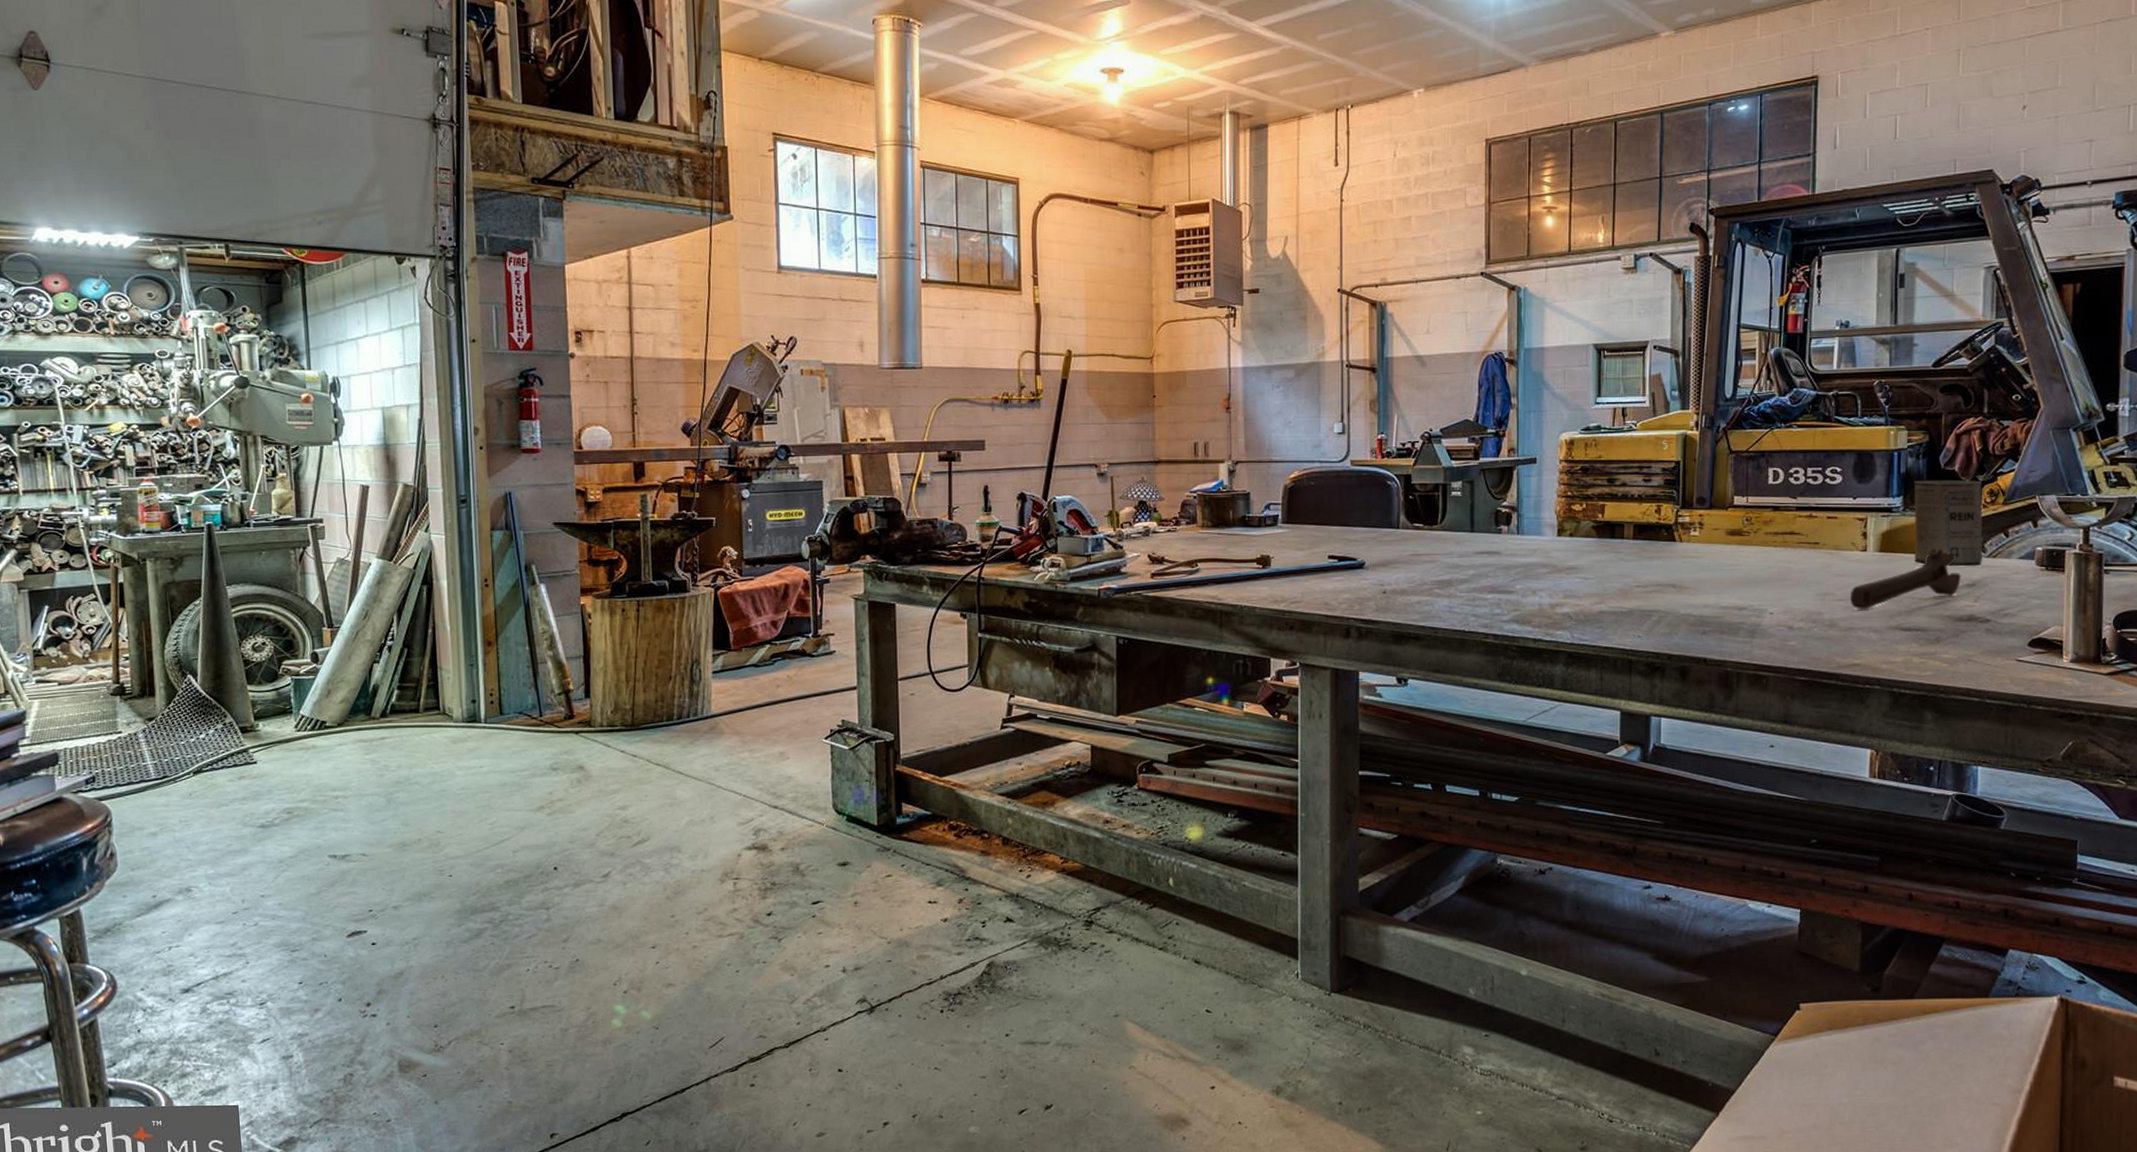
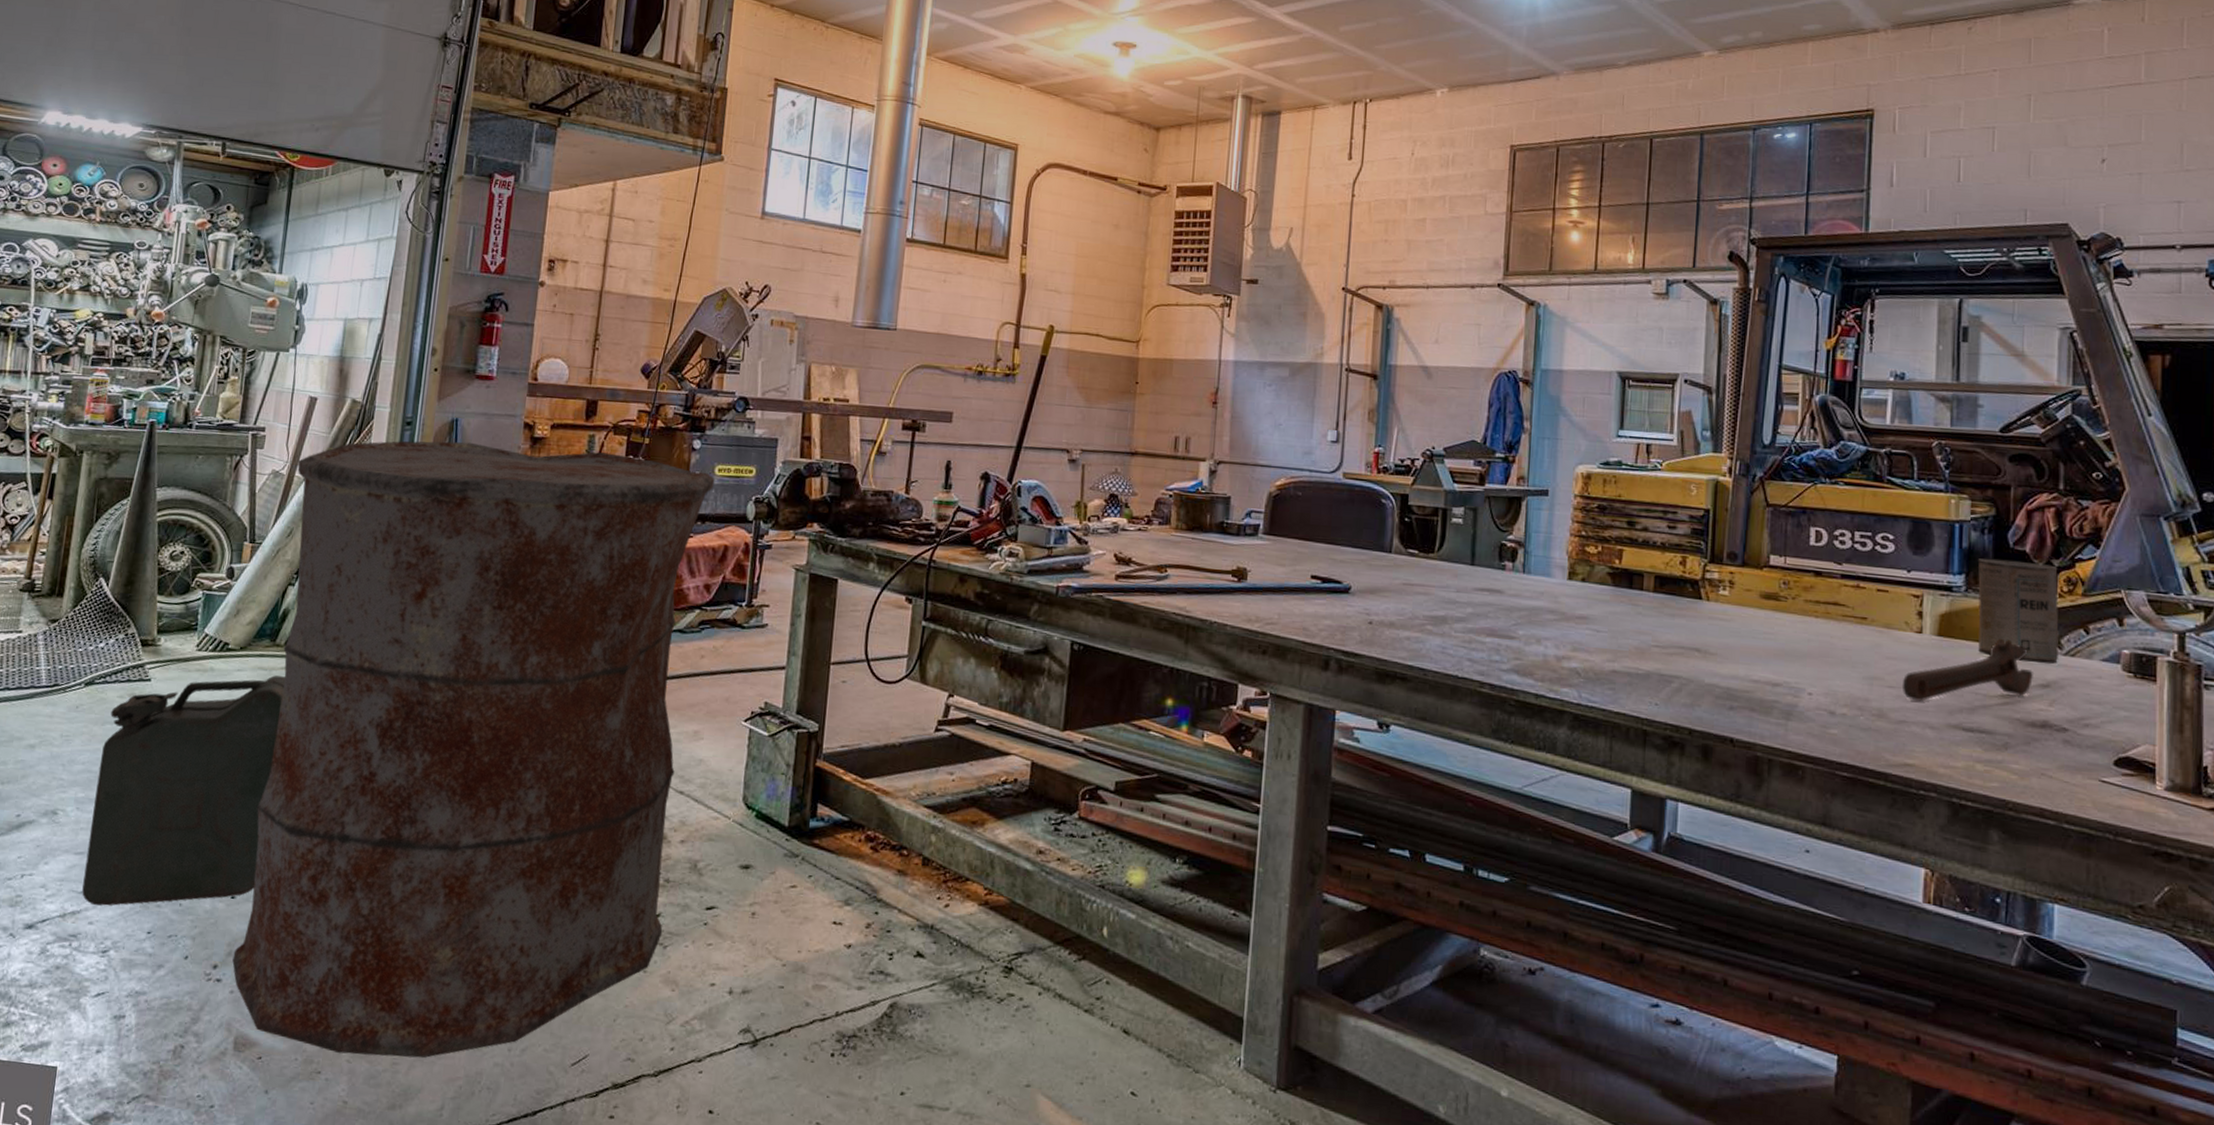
jerry can: none [222,746,393,965] -> present [82,675,286,906]
metal barrel: none [361,509,776,1063] -> present [232,440,715,1059]

